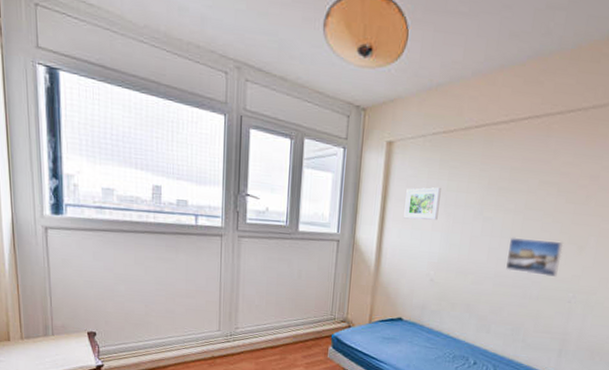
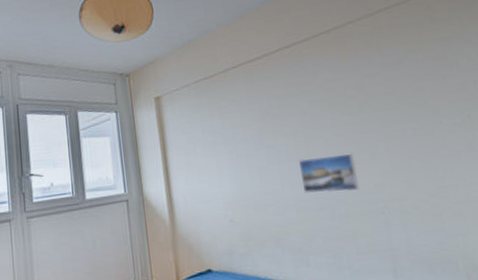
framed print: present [404,187,441,220] -> none [183,127,221,165]

